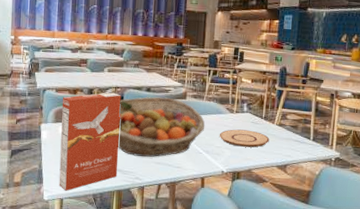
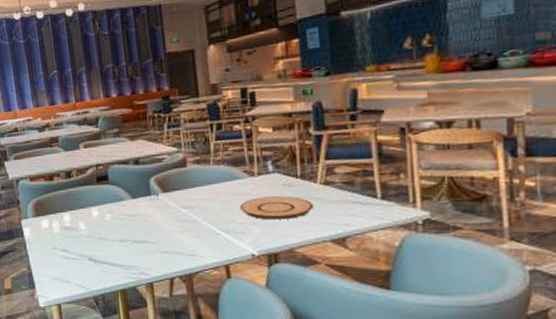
cereal box: present [59,92,121,191] -> none [38,172,118,295]
fruit basket: present [117,96,205,158] -> none [105,168,219,247]

